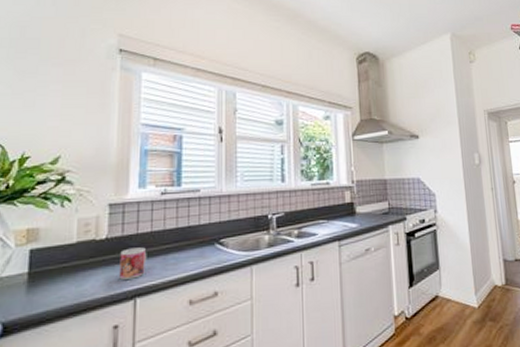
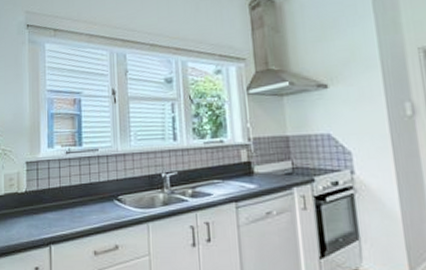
mug: present [119,247,147,280] -> none [37,201,58,228]

